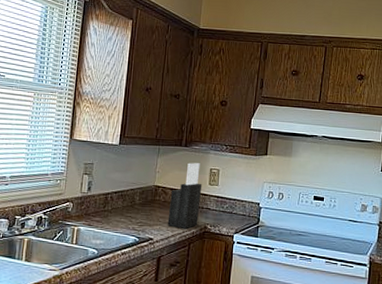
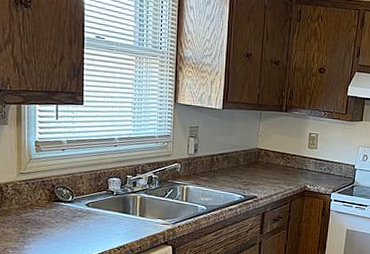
knife block: present [167,162,203,229] -> none [270,127,302,189]

